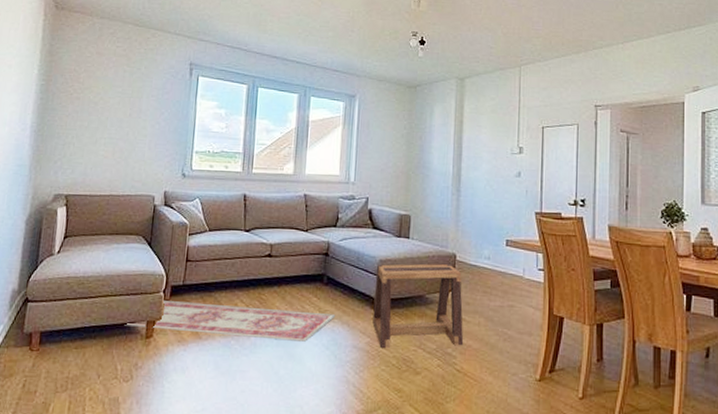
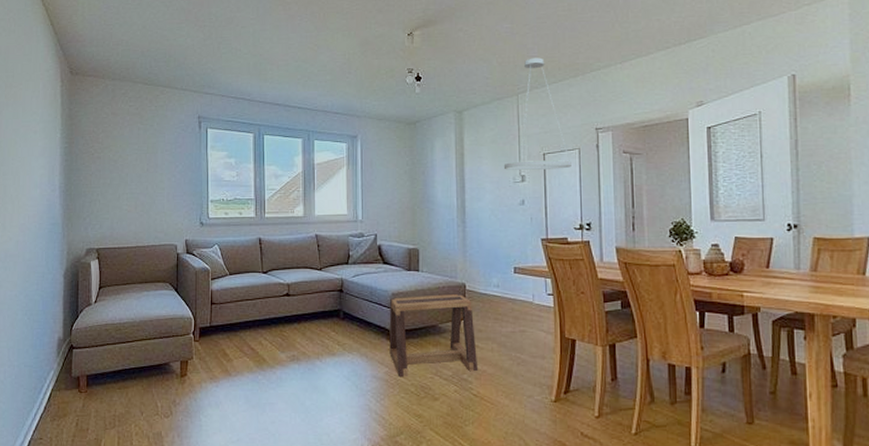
rug: present [124,301,336,342] -> none [160,342,354,374]
pendant light: none [502,31,569,144] -> present [503,57,571,171]

